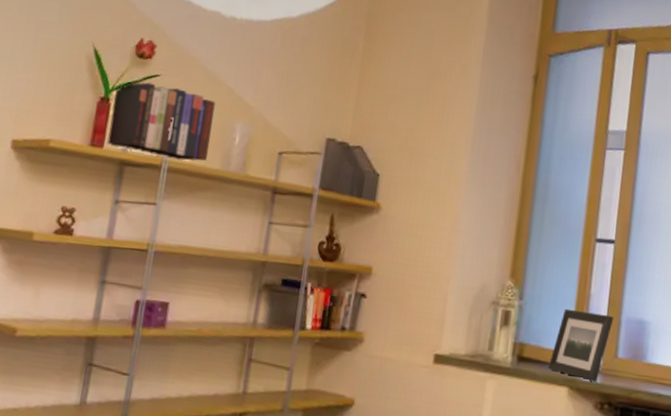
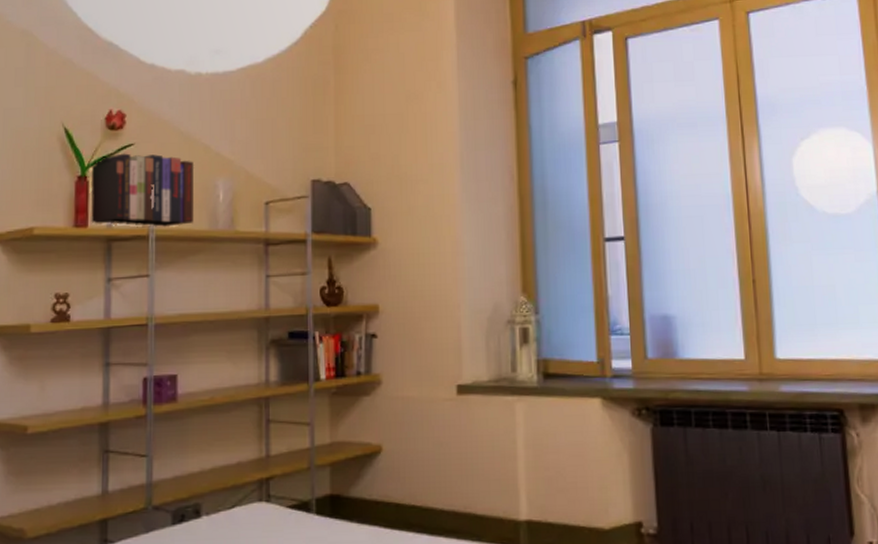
picture frame: present [548,308,614,382] -> none [577,315,637,388]

